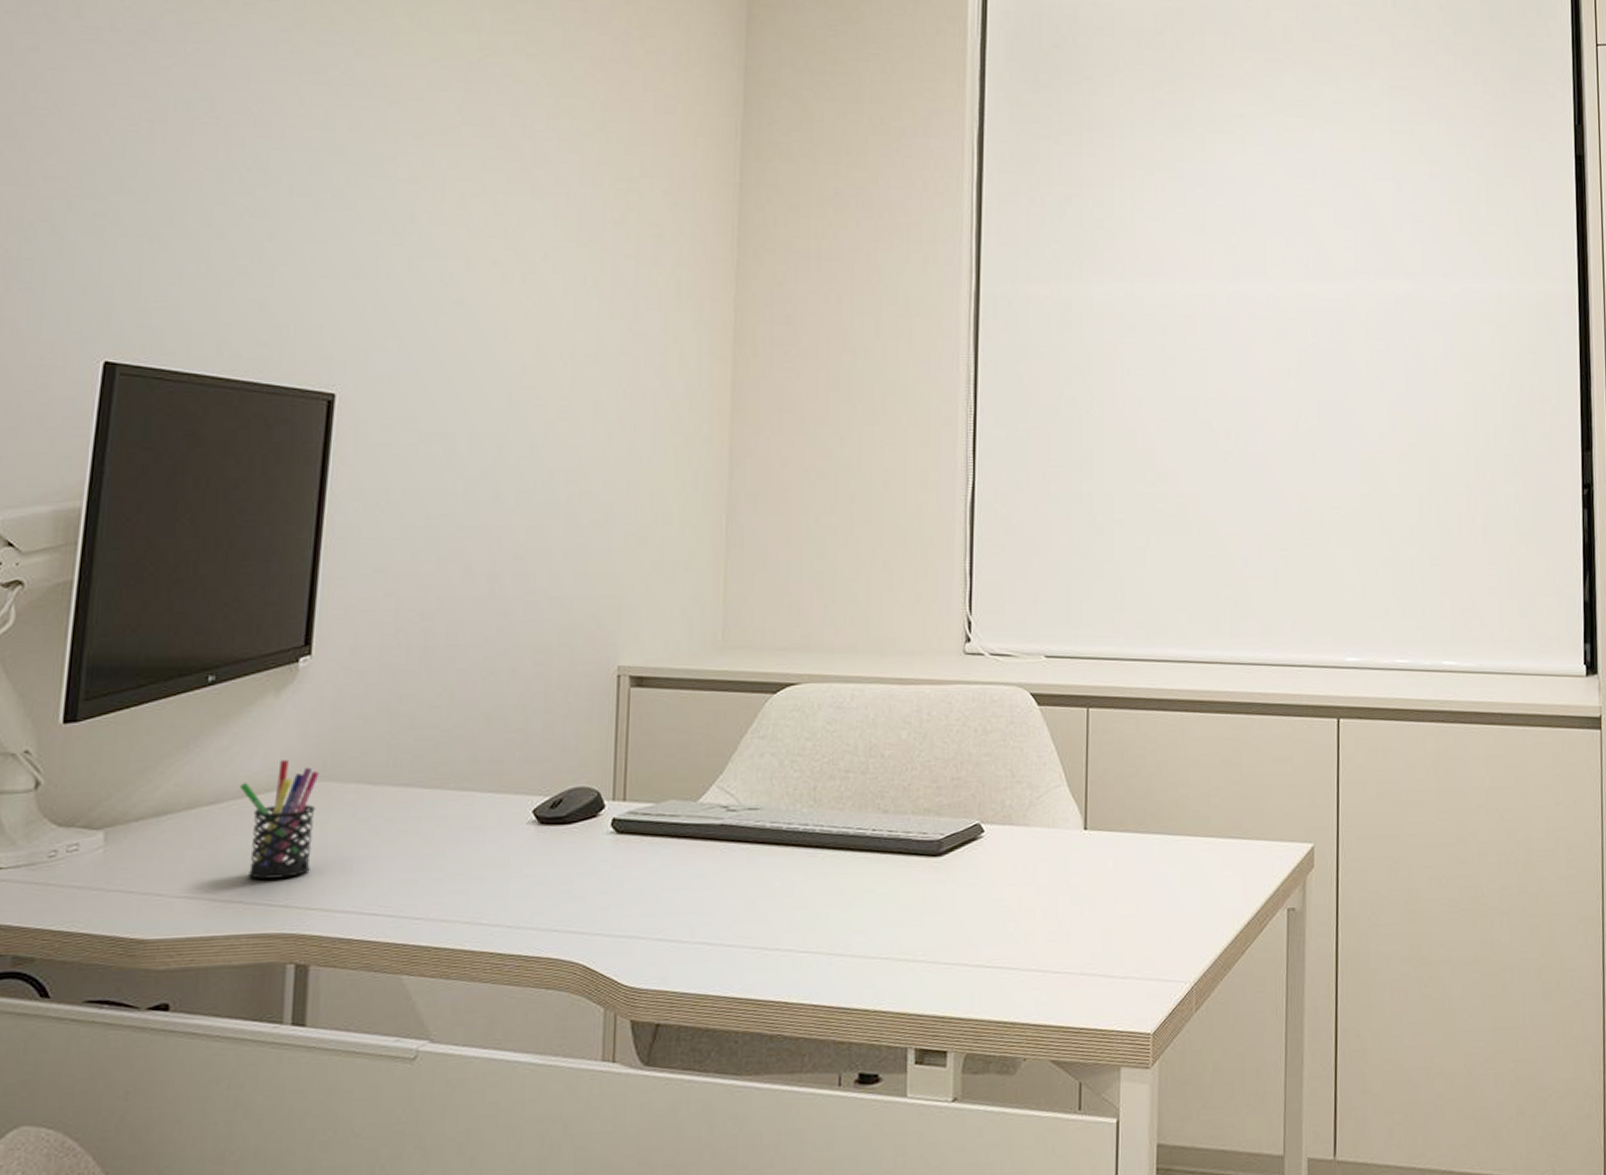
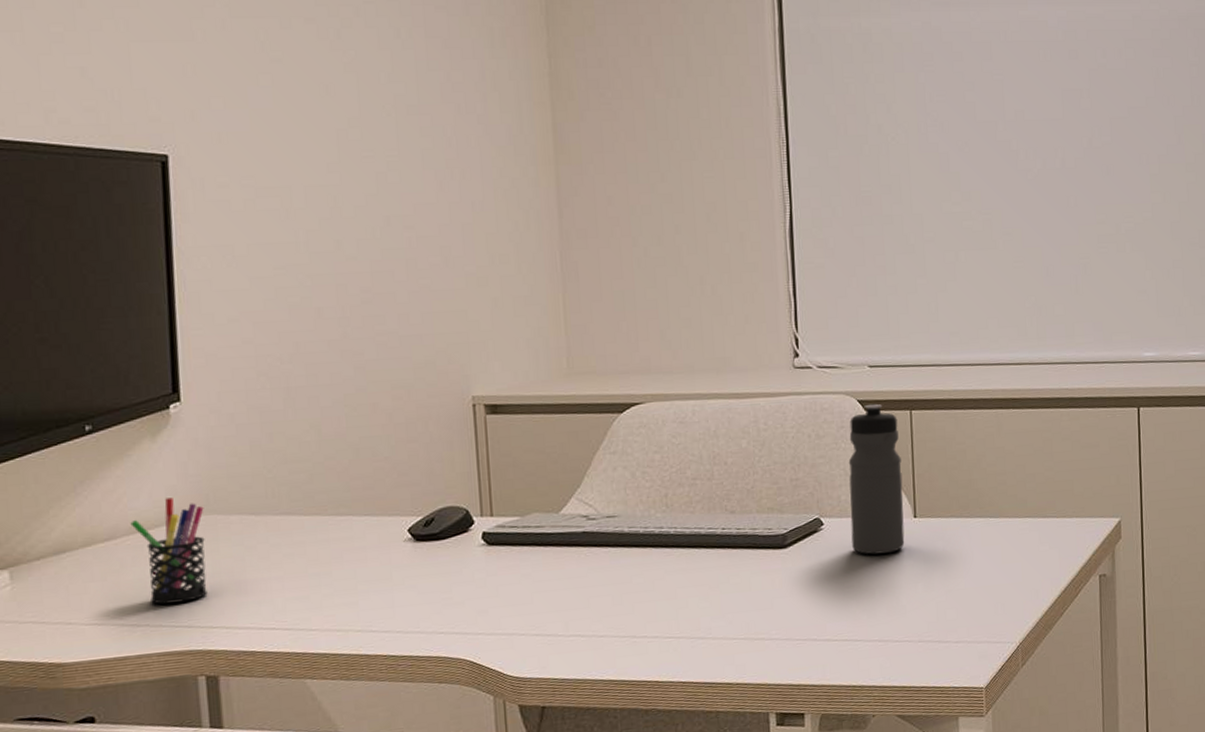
water bottle: none [1014,698,1074,869] -> present [848,403,905,555]

